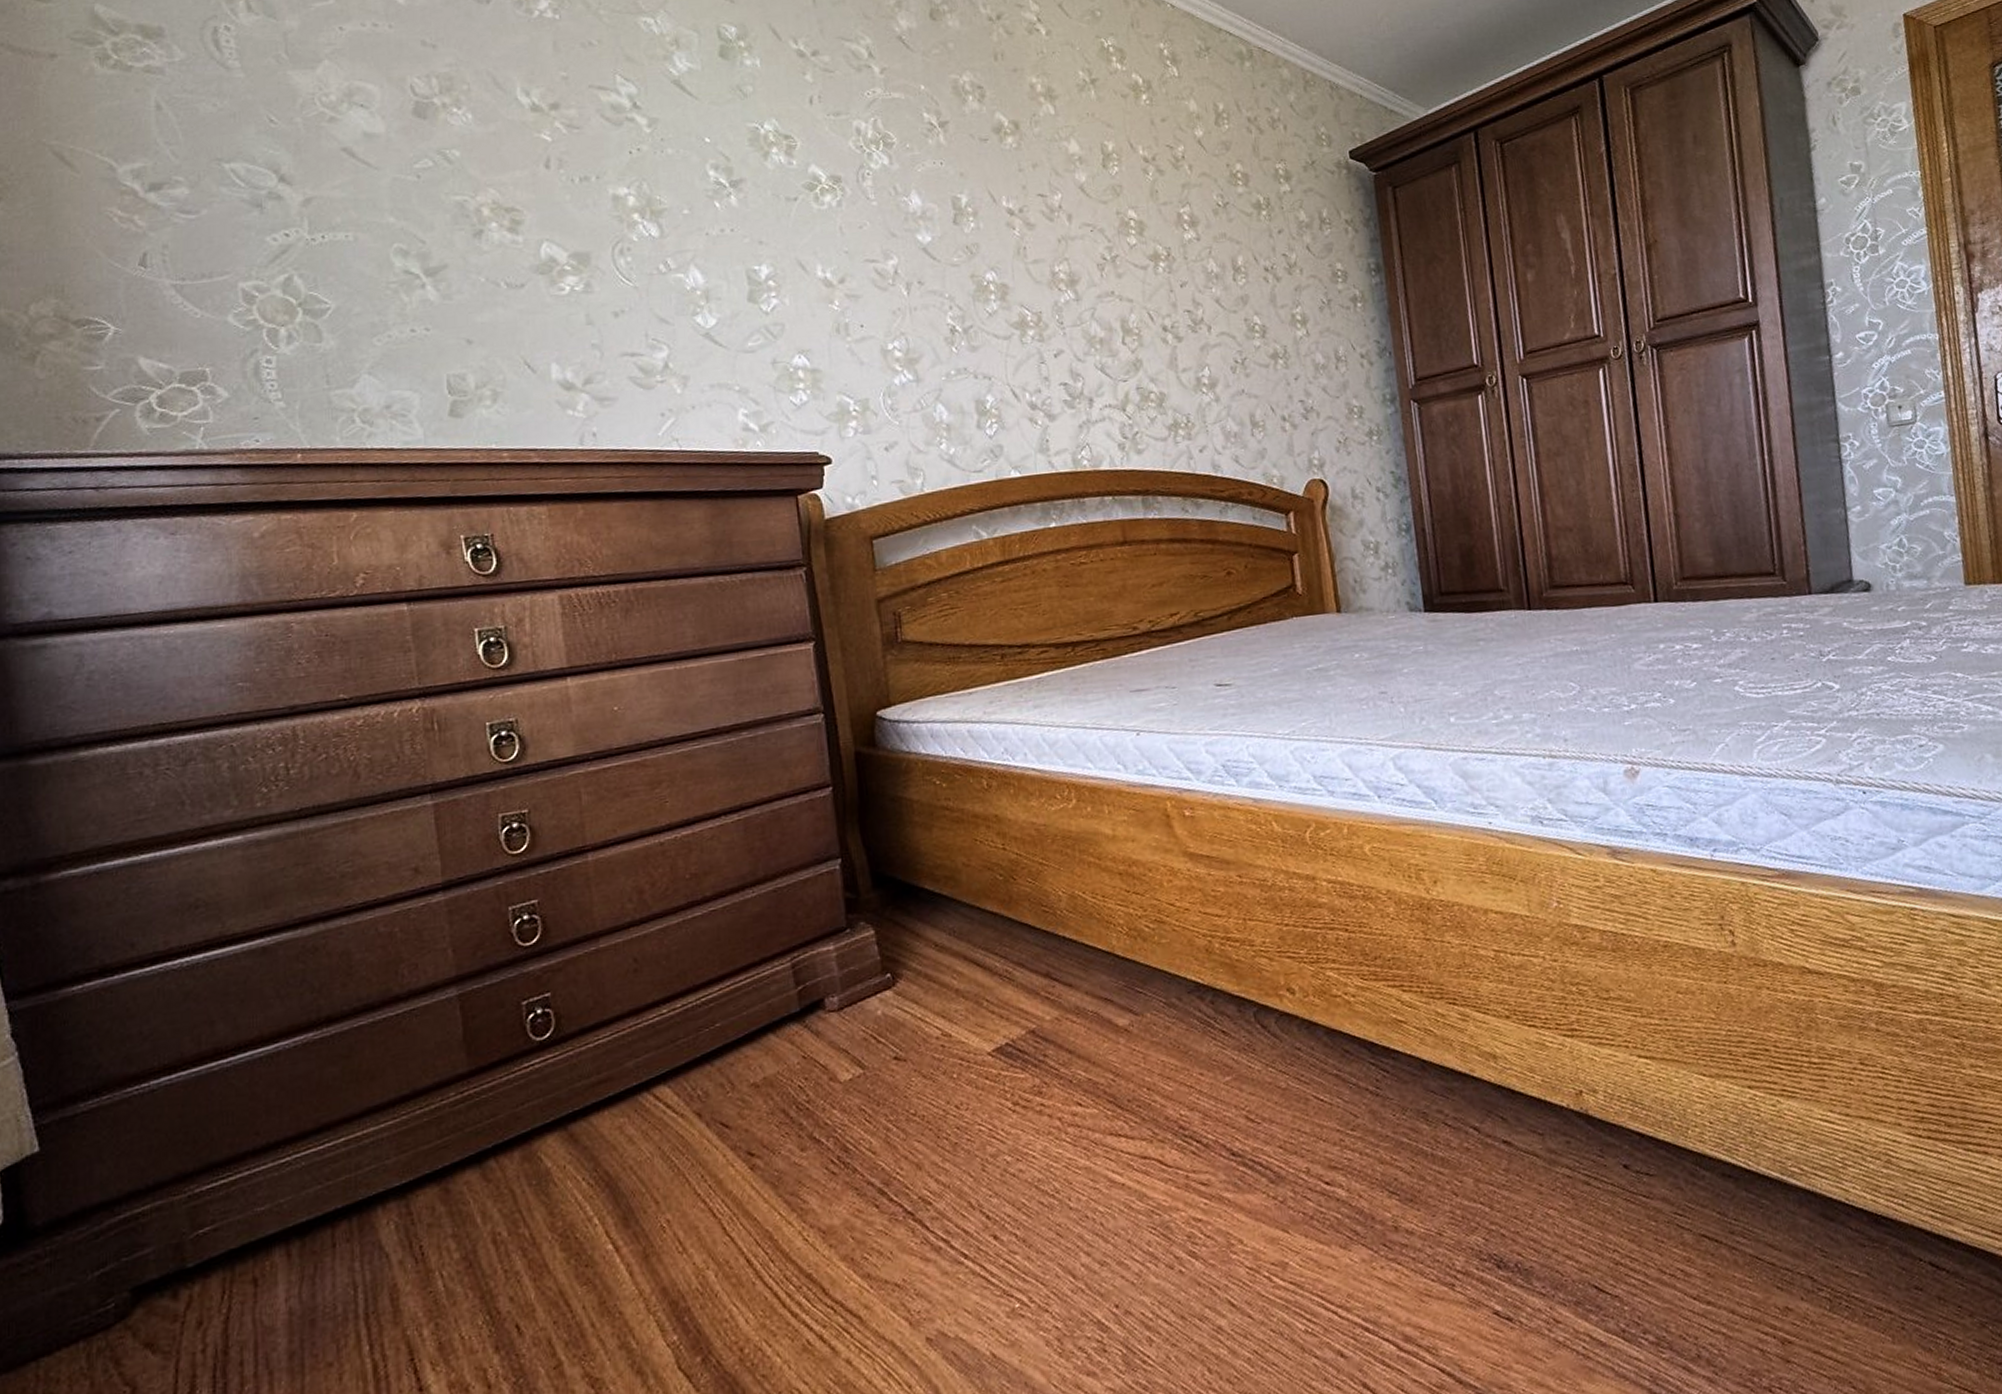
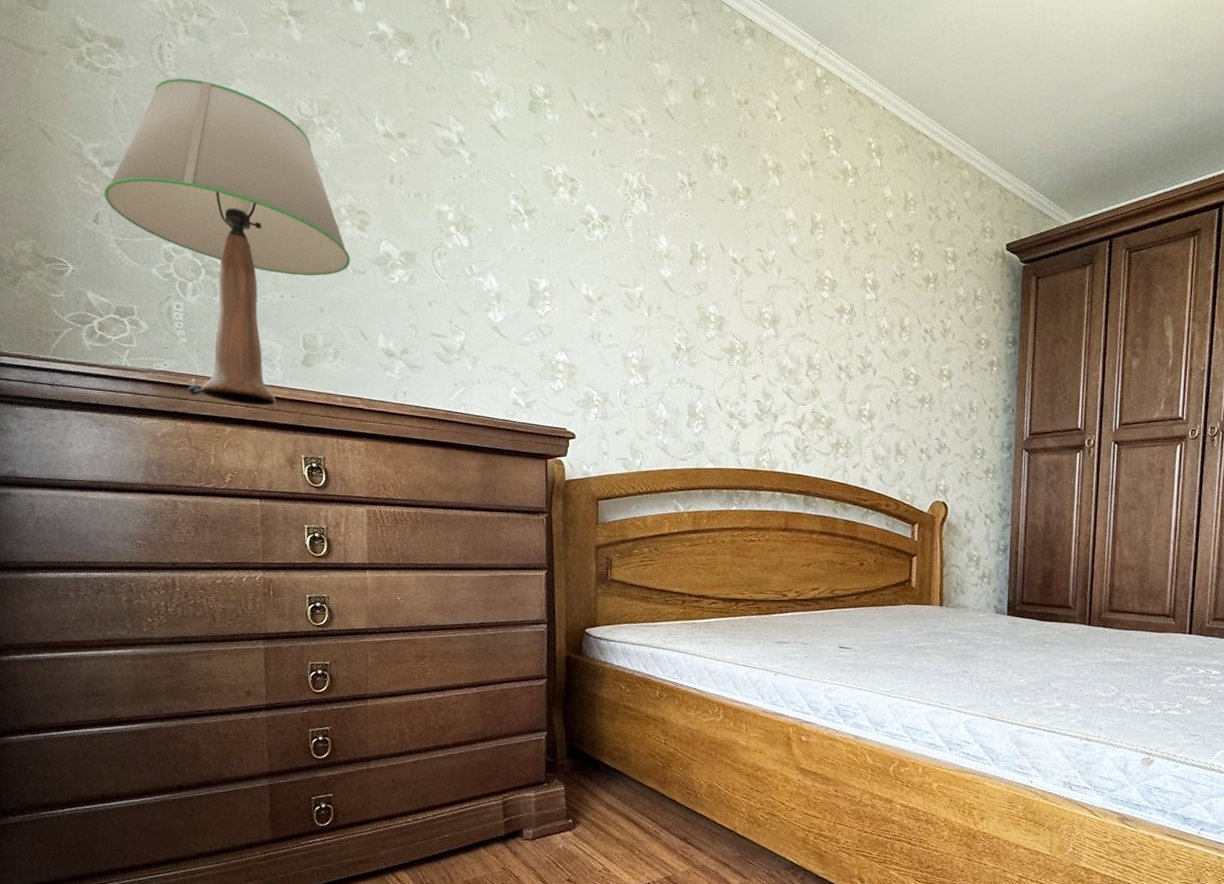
table lamp: none [150,66,503,479] -> present [103,78,351,406]

